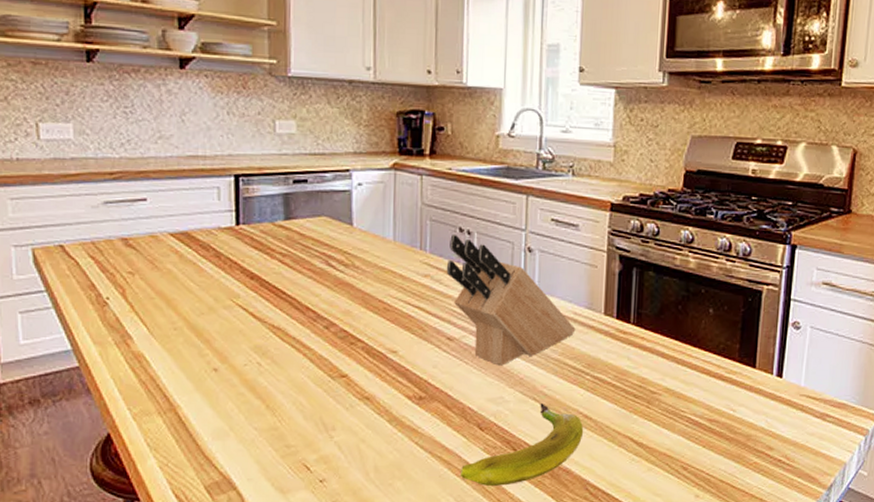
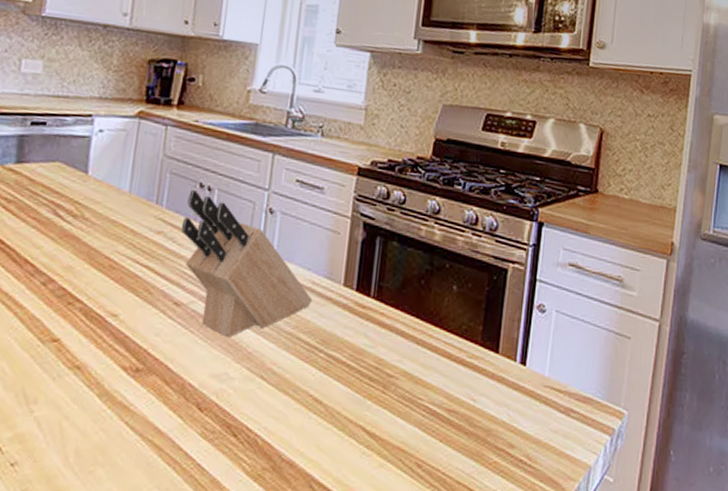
banana: present [460,403,584,486] -> none [171,383,313,479]

